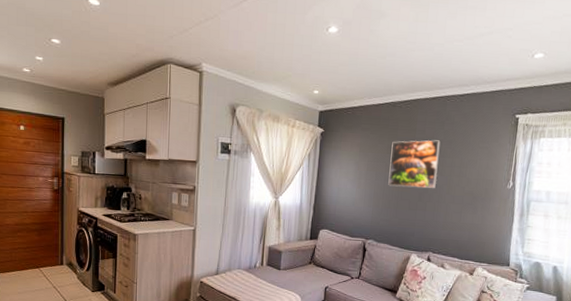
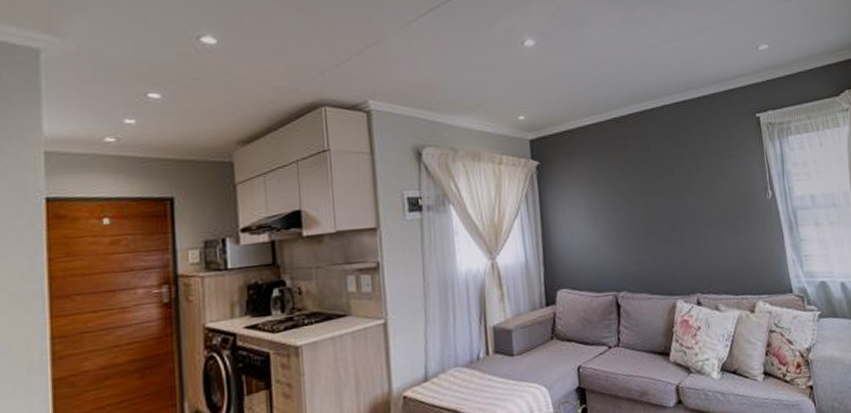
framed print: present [388,140,441,188] -> none [625,155,687,219]

